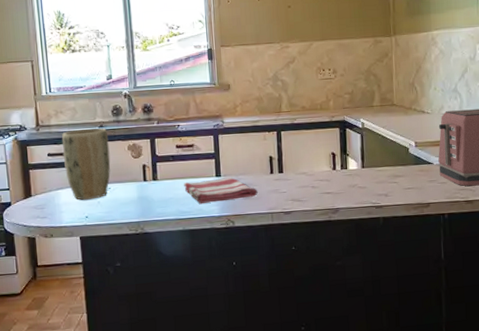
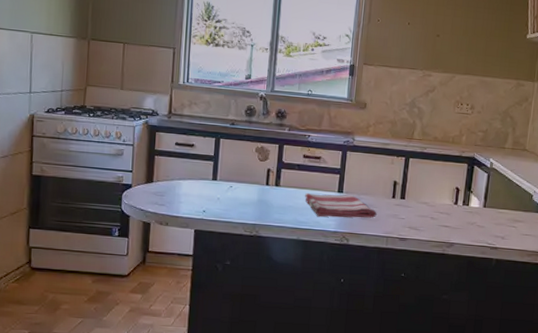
plant pot: present [61,128,111,200] -> none [190,123,238,195]

